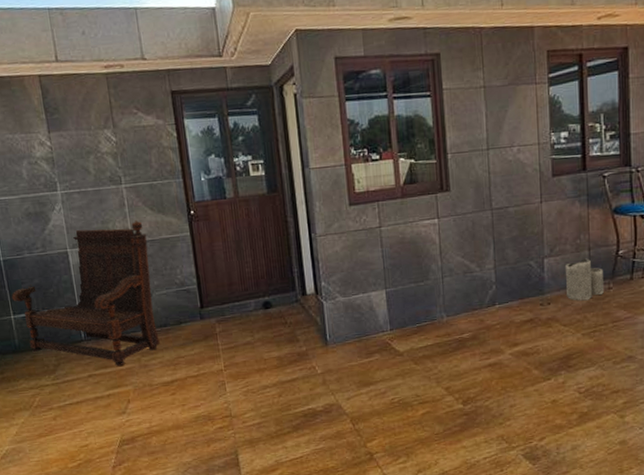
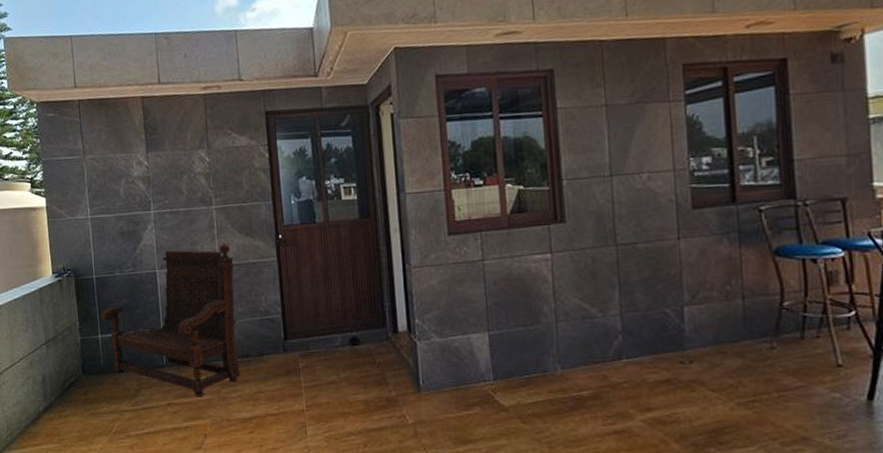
vase: present [564,258,604,301] -> none [711,309,764,361]

